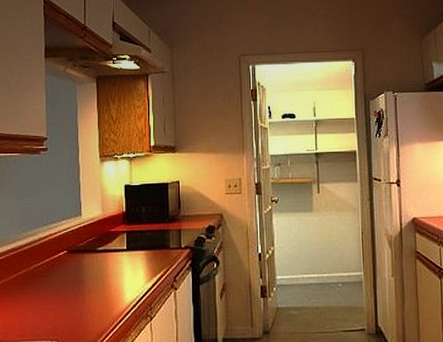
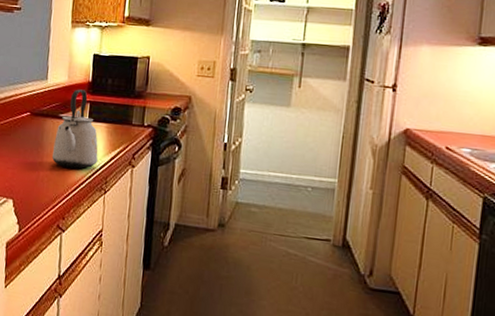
kettle: none [94,221,140,300] -> present [52,89,99,169]

